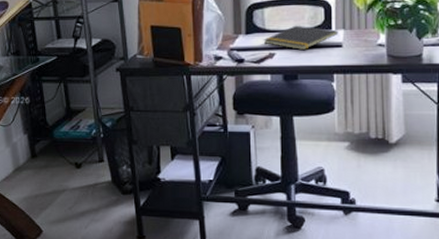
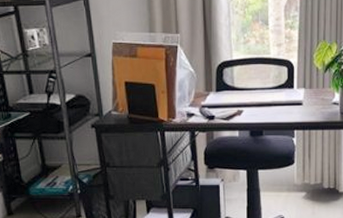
notepad: present [263,25,339,50] -> none [232,83,300,107]

